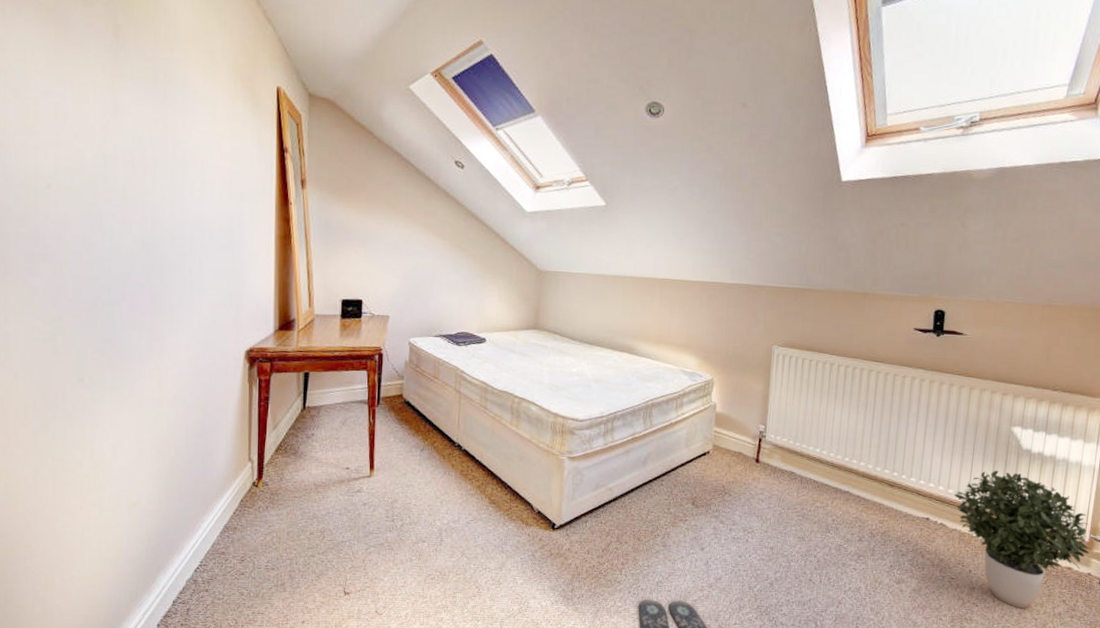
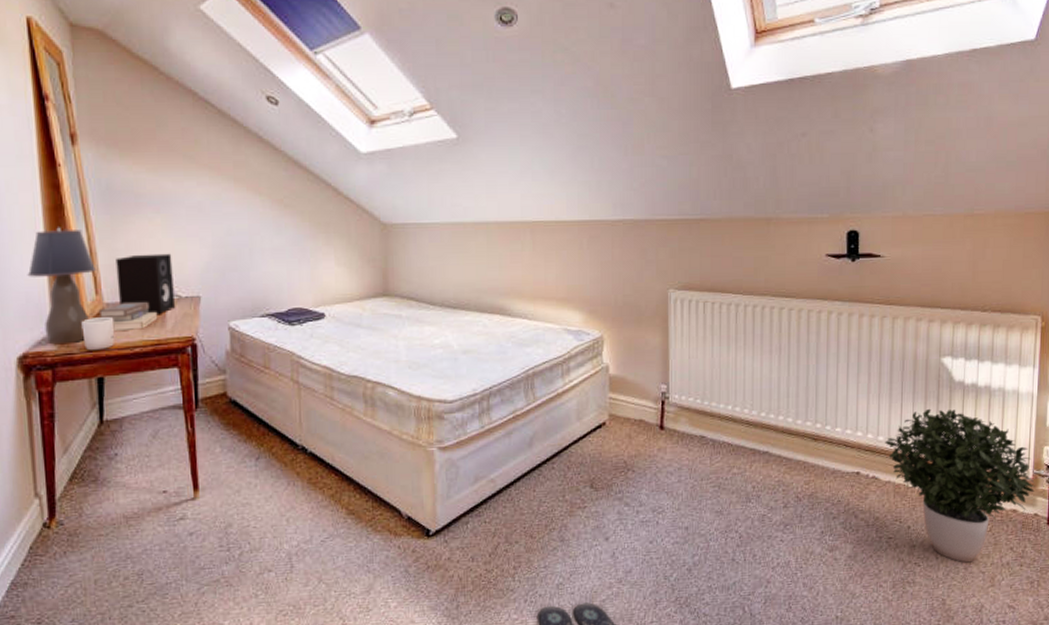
table lamp: none [259,252,312,344] -> present [27,227,97,345]
mug: none [296,324,321,351] -> present [81,316,116,351]
books: none [311,315,355,338] -> present [100,302,158,332]
speaker: none [326,278,370,328] -> present [115,253,176,315]

